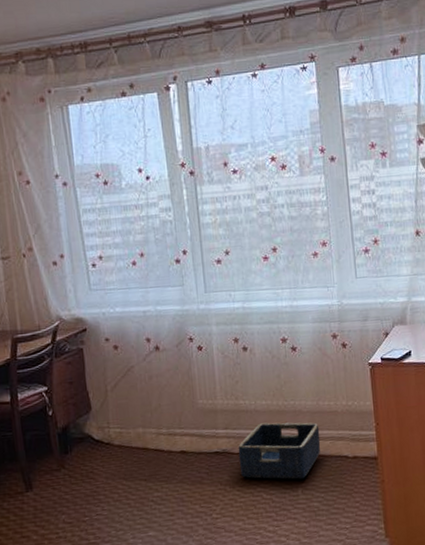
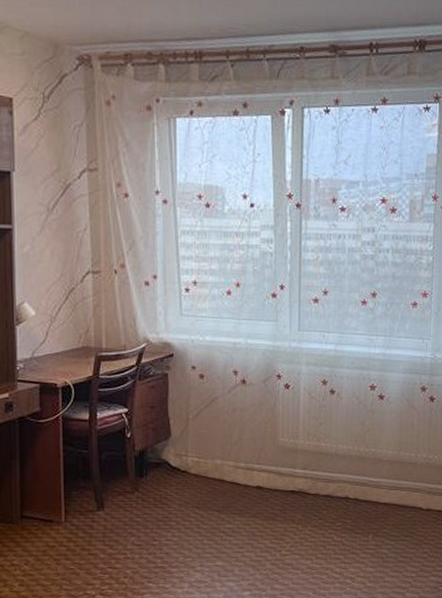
basket: present [238,422,321,479] -> none [314,467,397,525]

